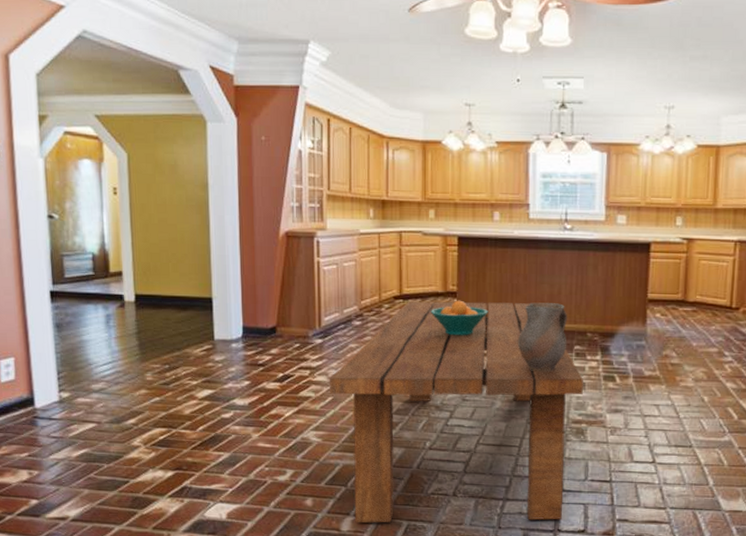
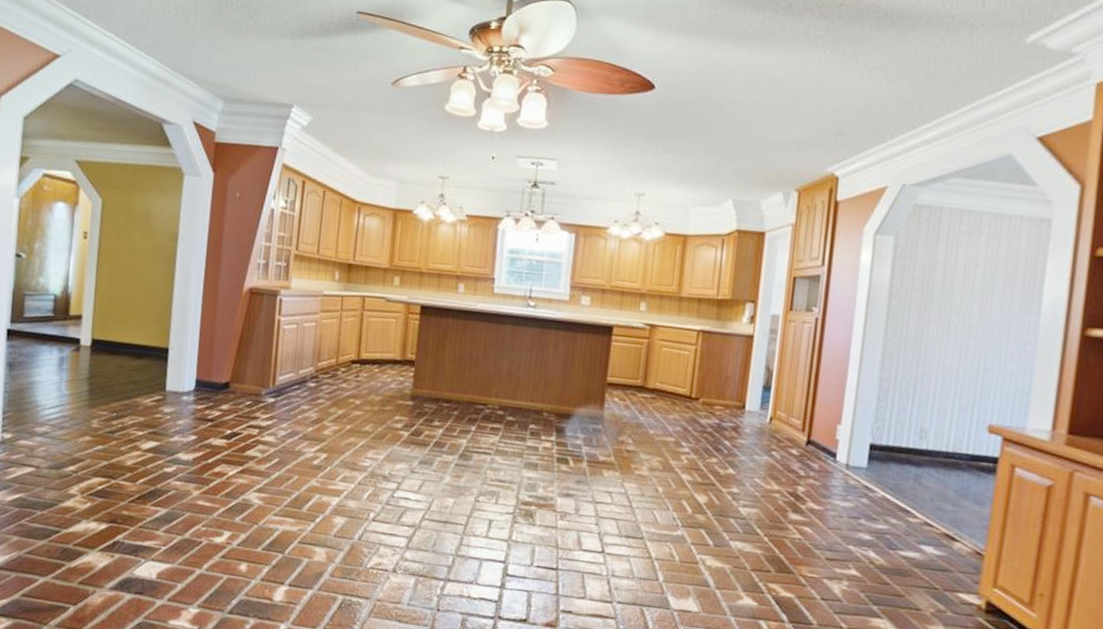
dining table: present [330,301,583,523] -> none [277,366,536,606]
fruit bowl: present [430,300,488,336] -> none [386,369,445,406]
ceramic pitcher: present [518,302,568,372] -> none [472,377,525,449]

